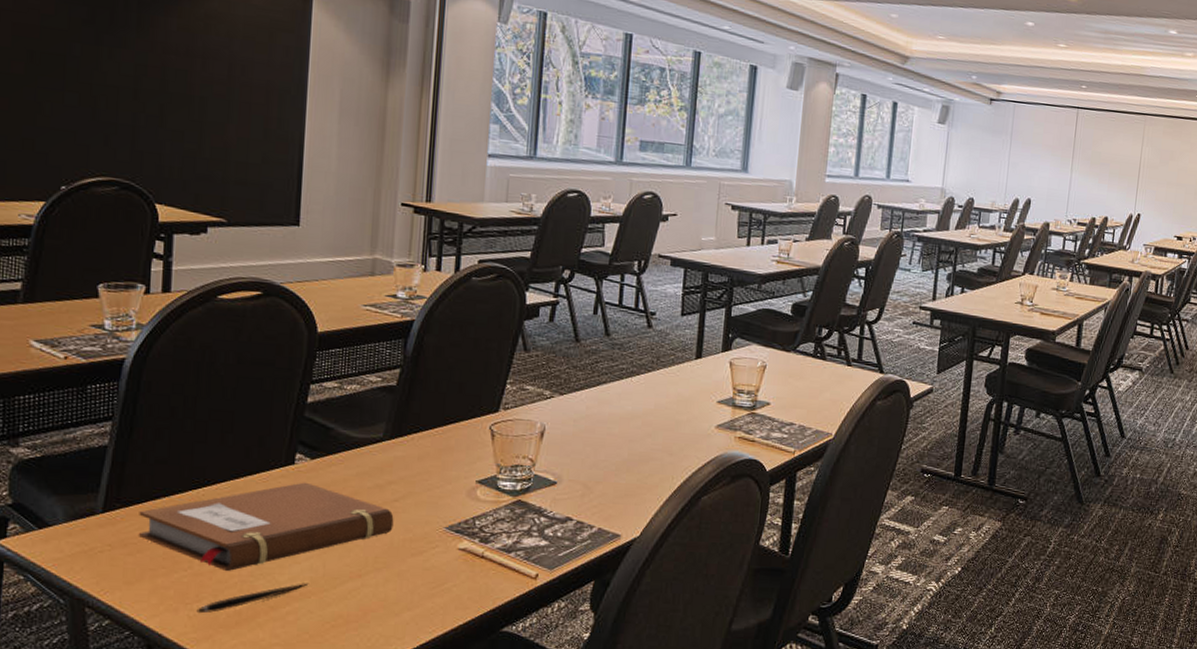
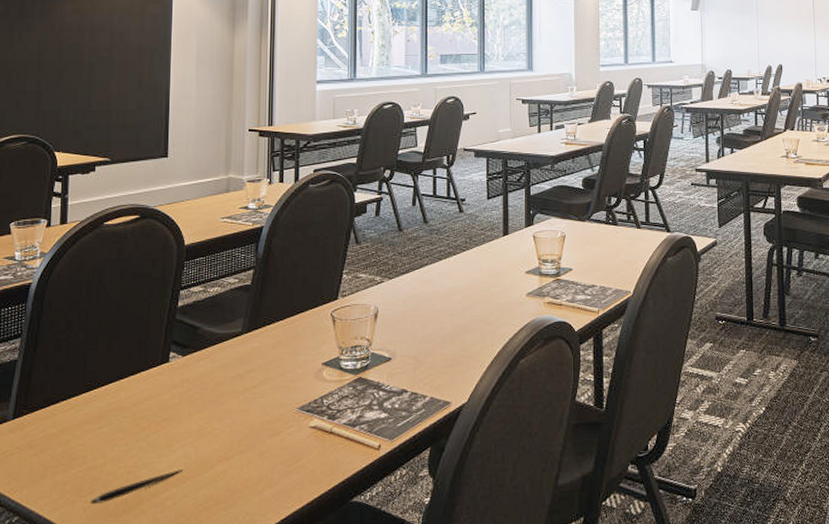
notebook: present [139,482,394,571] -> none [42,377,254,463]

